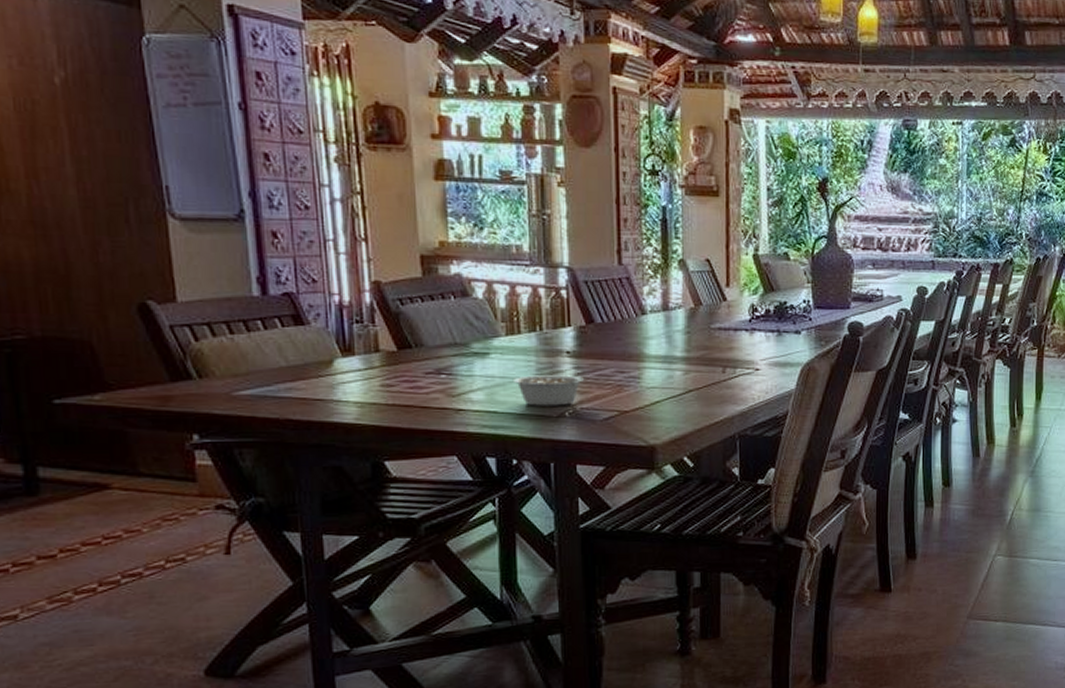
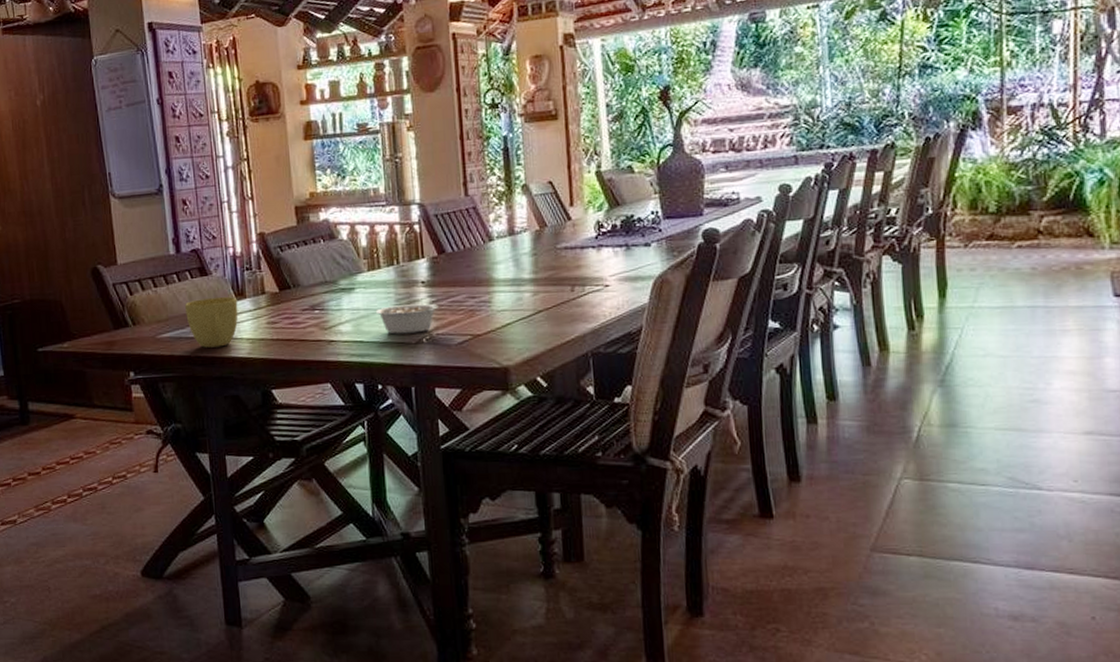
cup: none [271,352,344,410] -> present [184,297,238,348]

